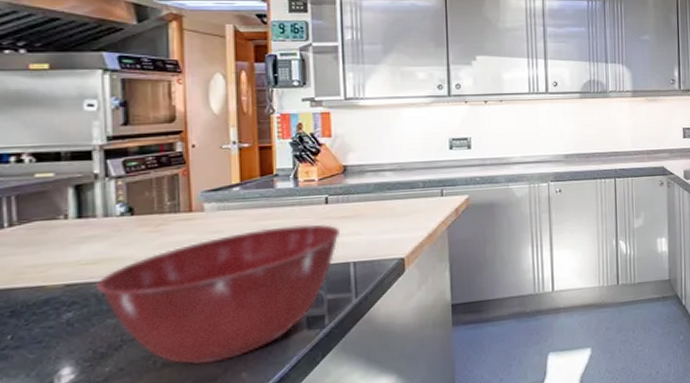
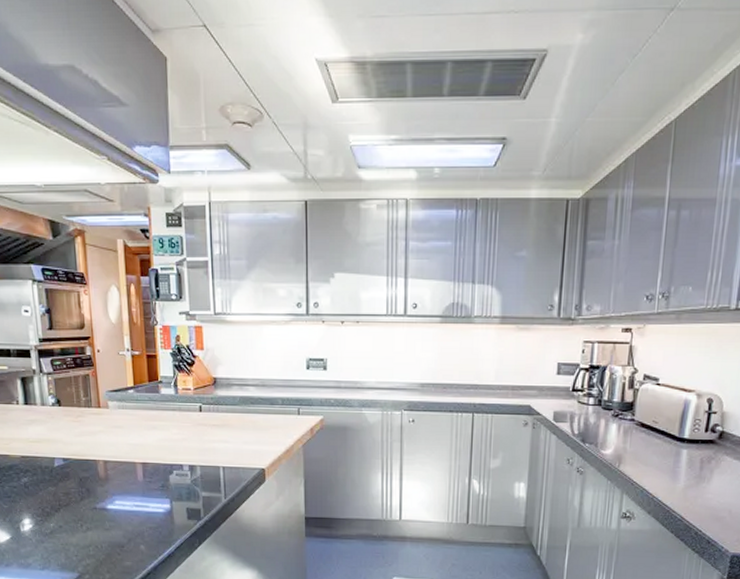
mixing bowl: present [97,224,340,365] -> none [40,428,211,534]

